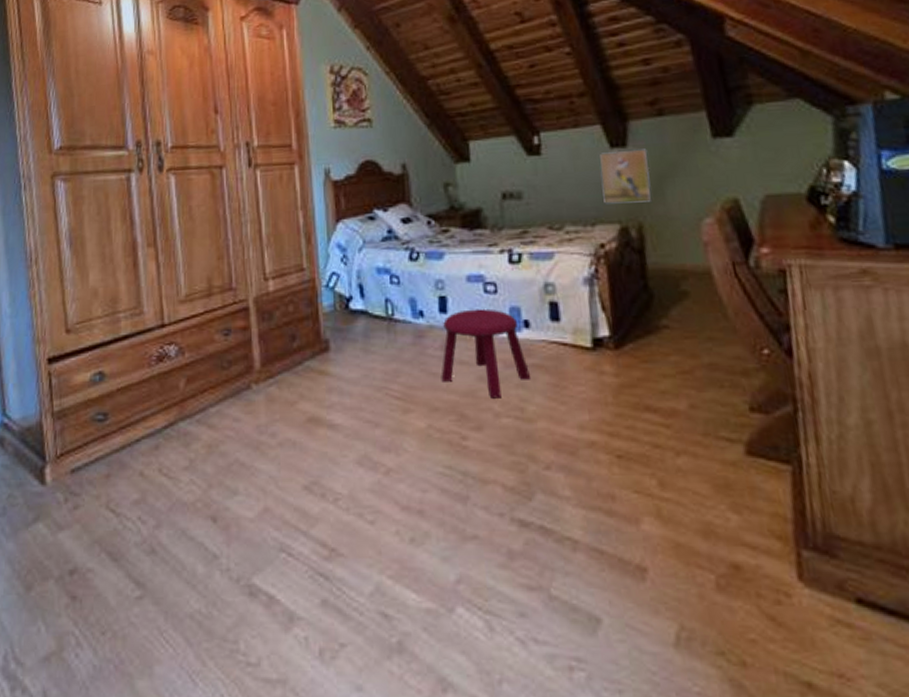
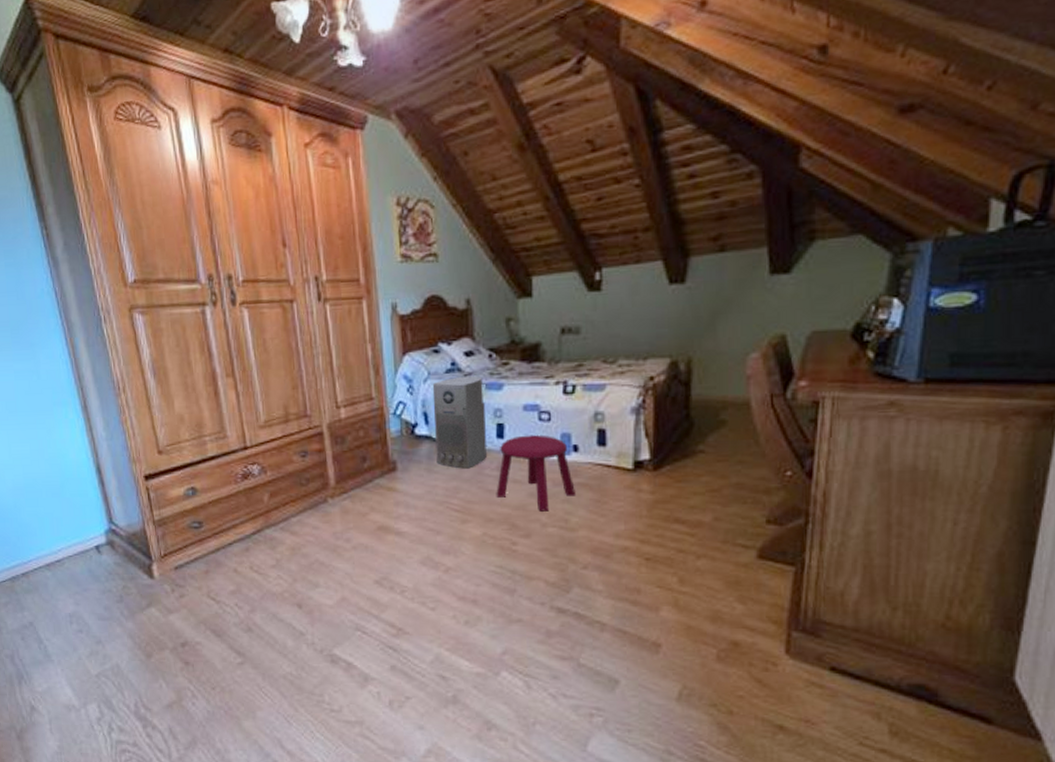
air purifier: none [368,245,429,349] -> present [432,376,487,469]
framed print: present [600,149,651,204] -> none [657,285,705,339]

